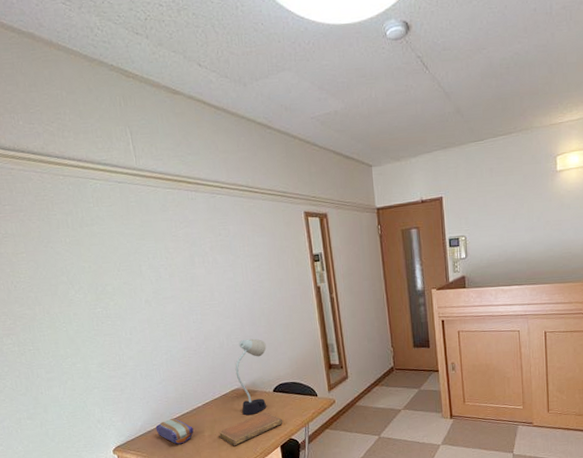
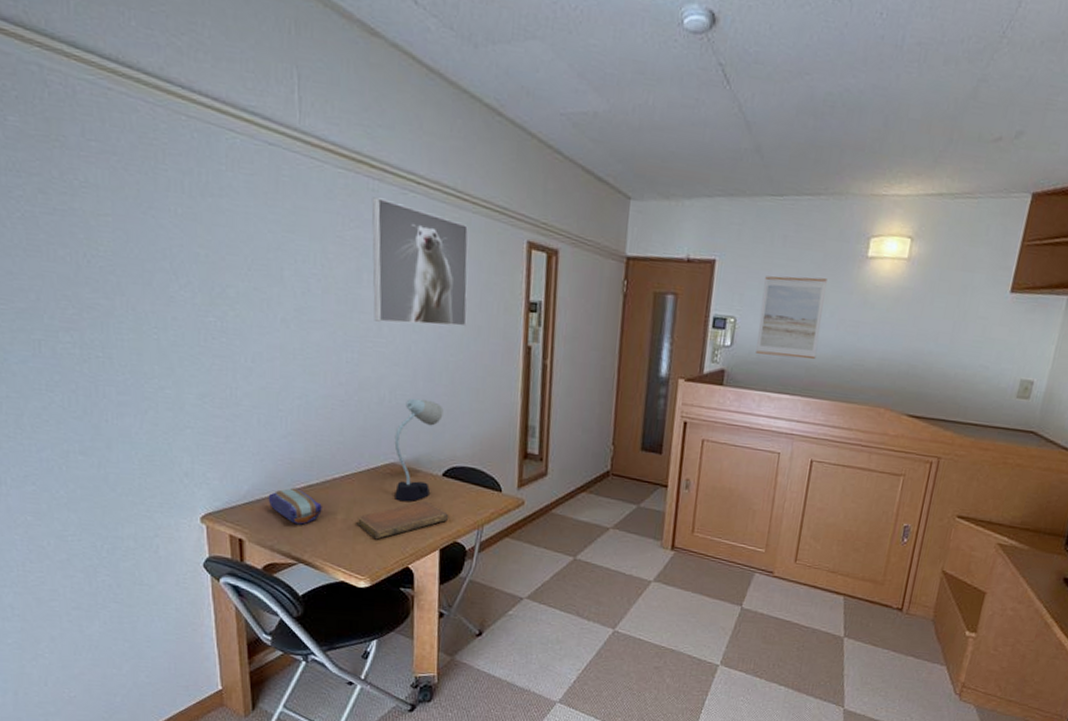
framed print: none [192,203,272,290] -> present [371,197,469,327]
wall art: none [482,194,533,259] -> present [756,276,827,360]

